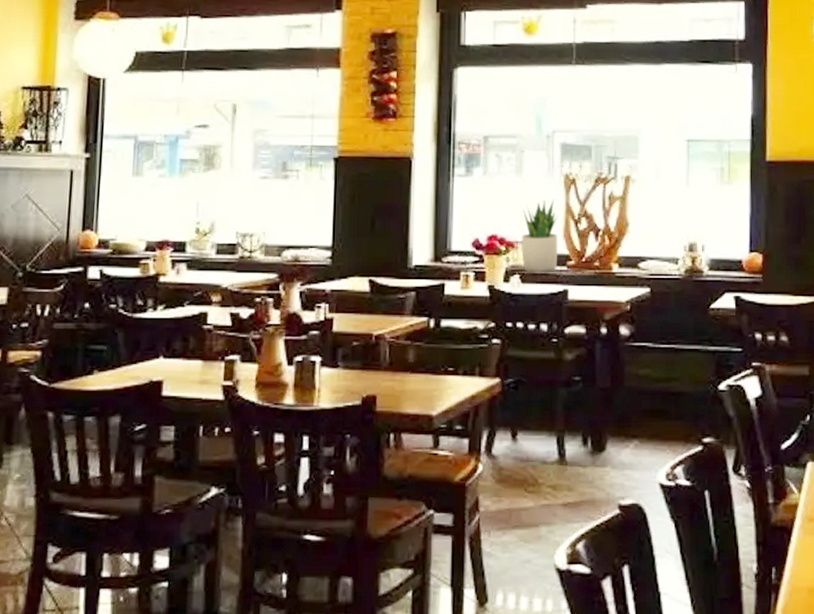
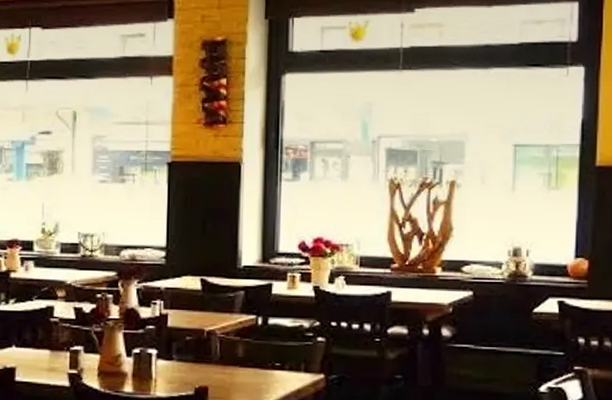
planter: present [521,199,559,273] -> none [346,203,383,275]

